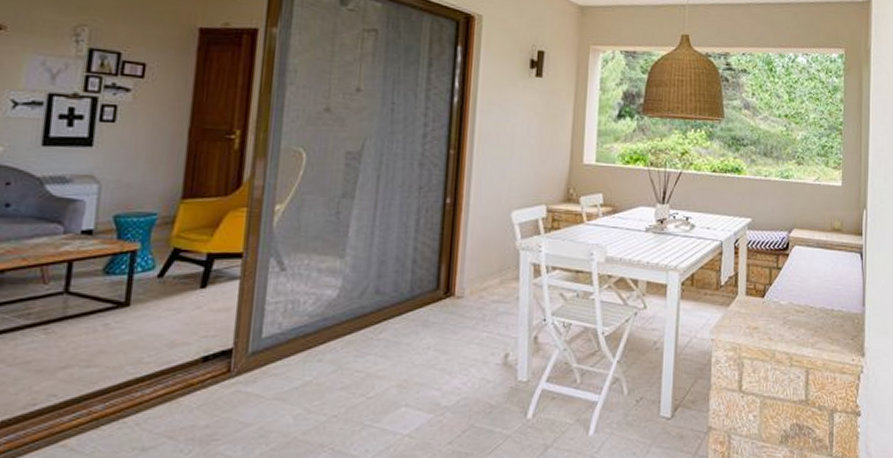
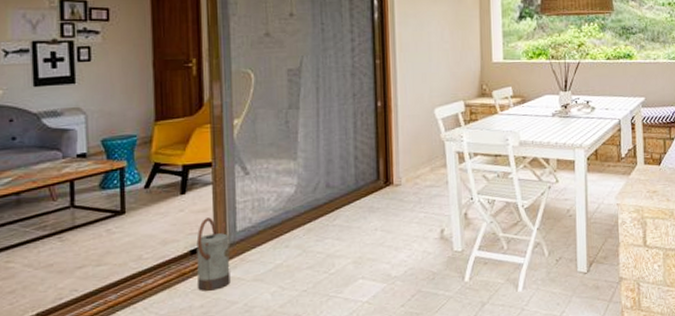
watering can: none [206,319,252,408] -> present [196,217,230,291]

